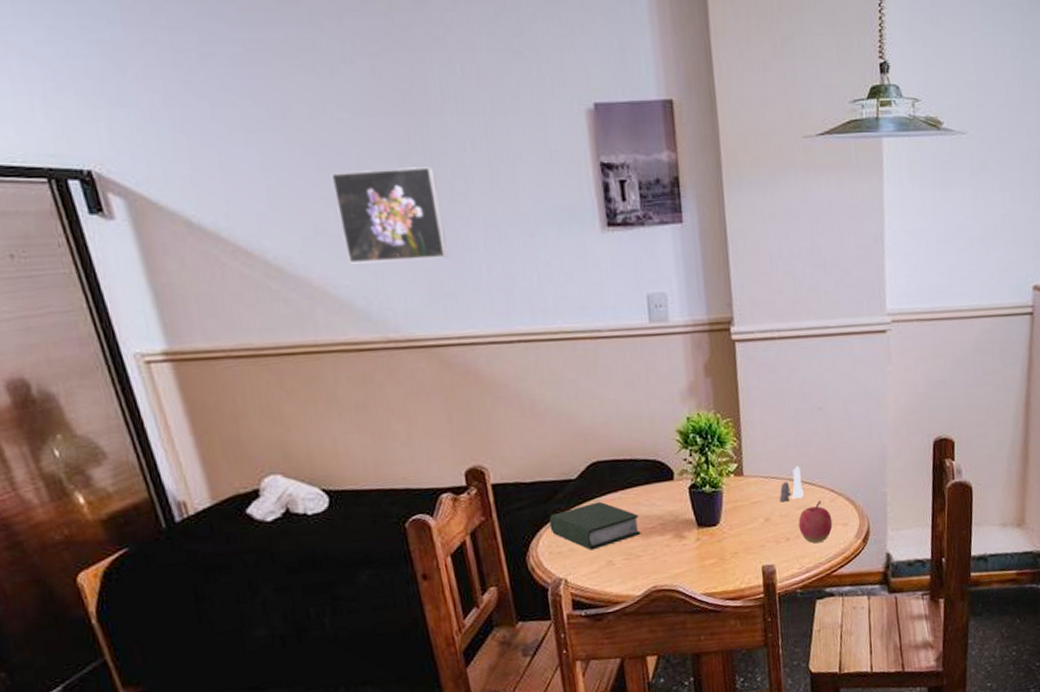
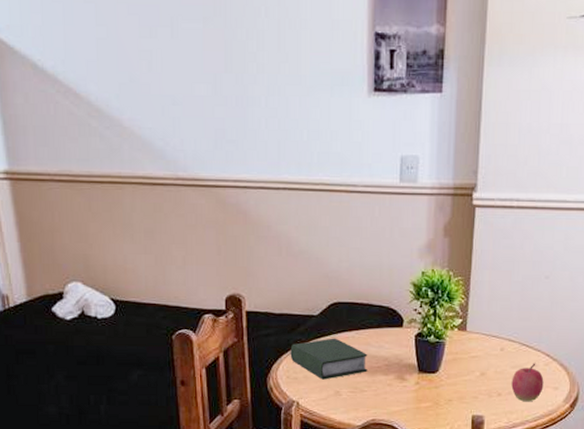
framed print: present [330,167,448,264] -> none [148,28,234,110]
salt and pepper shaker set: present [779,465,804,502] -> none [496,328,521,360]

